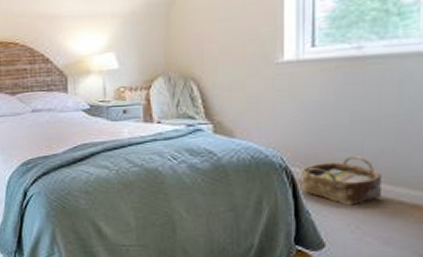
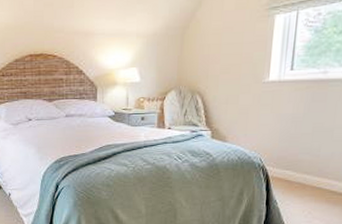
woven basket: present [302,156,383,206] -> none [273,158,330,196]

